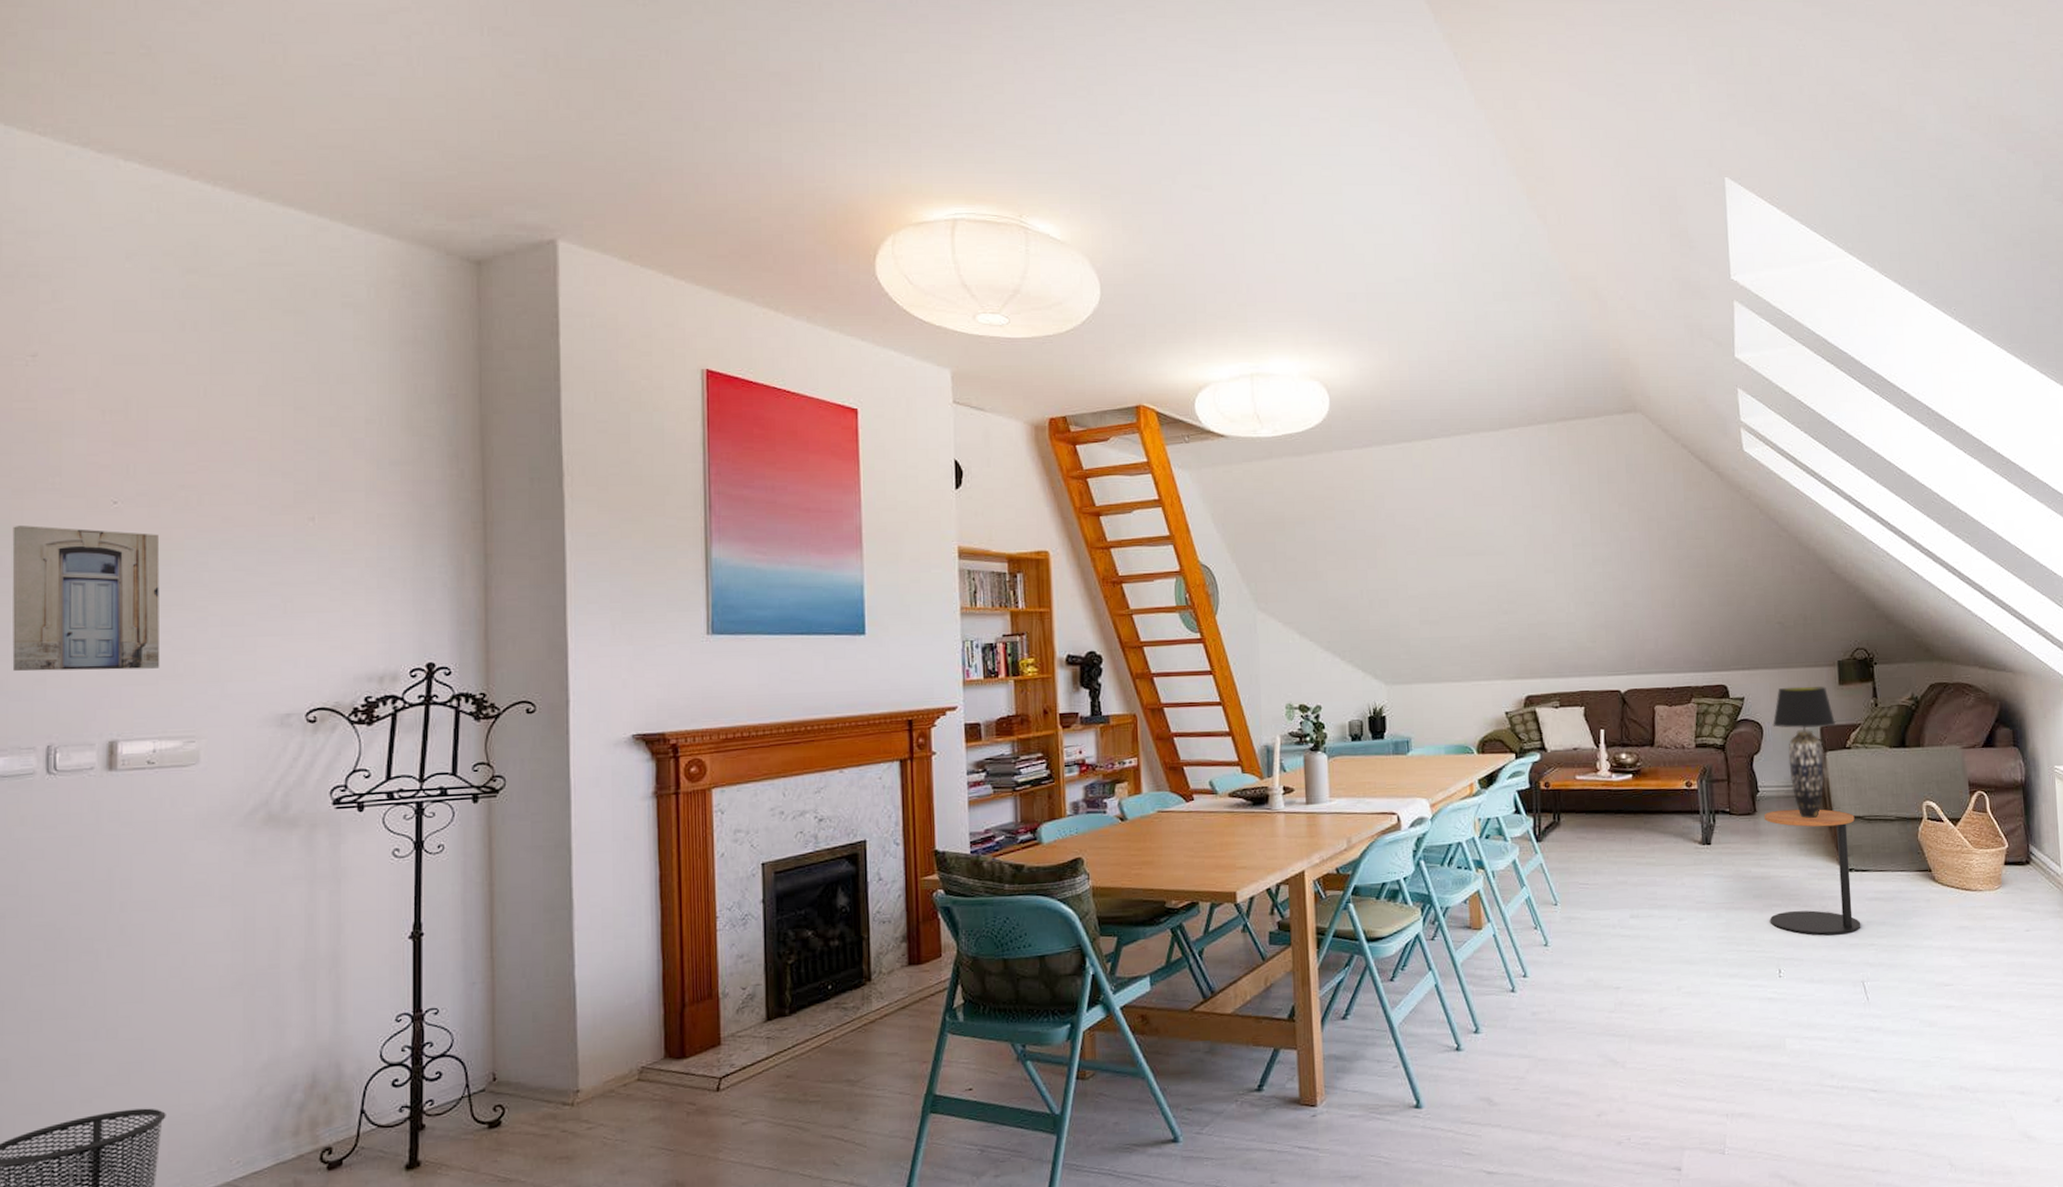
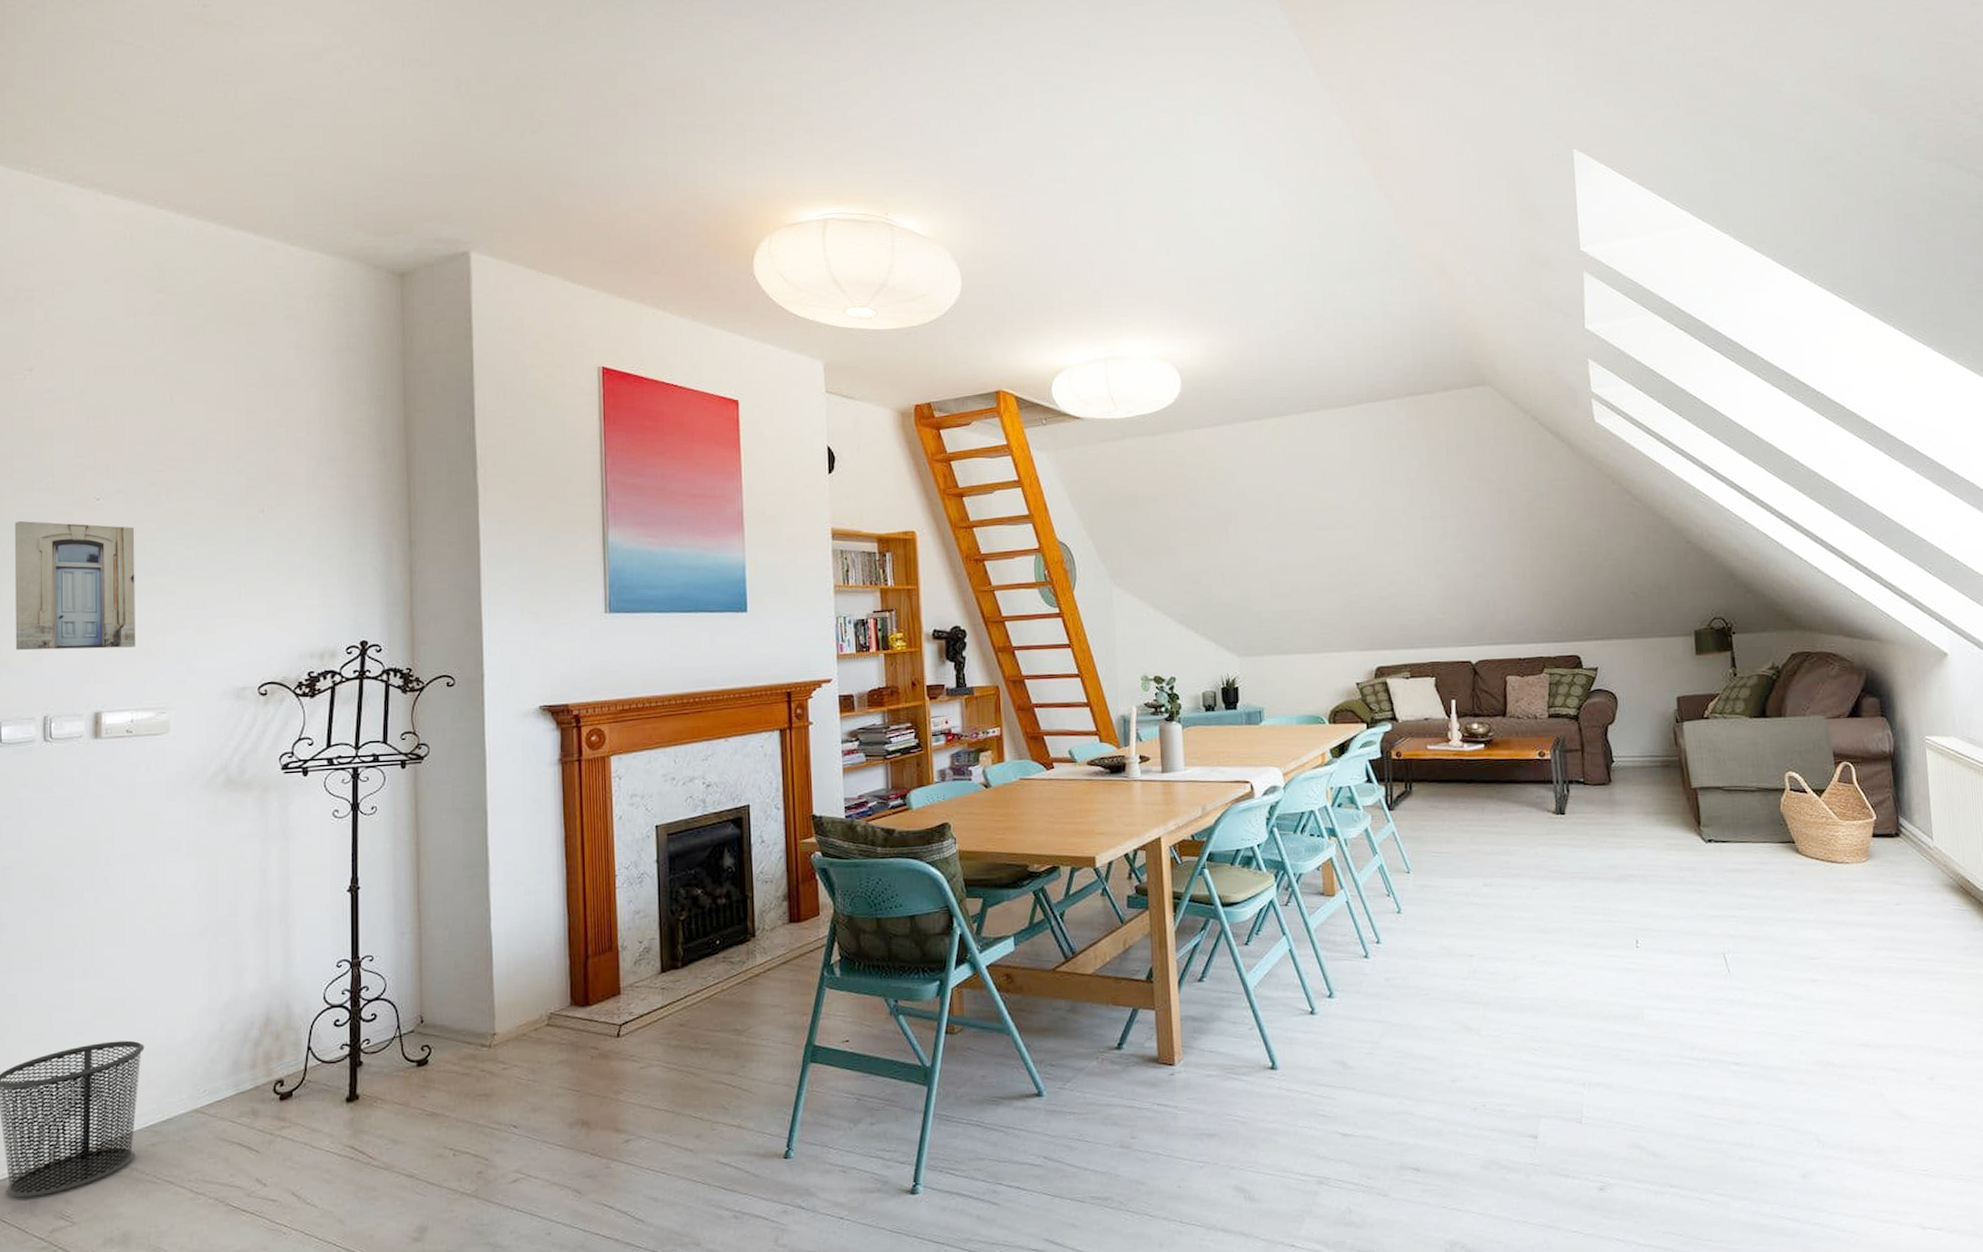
side table: present [1764,809,1861,935] -> none [1619,779,1721,906]
table lamp: present [1773,685,1836,818] -> none [1627,655,1694,789]

